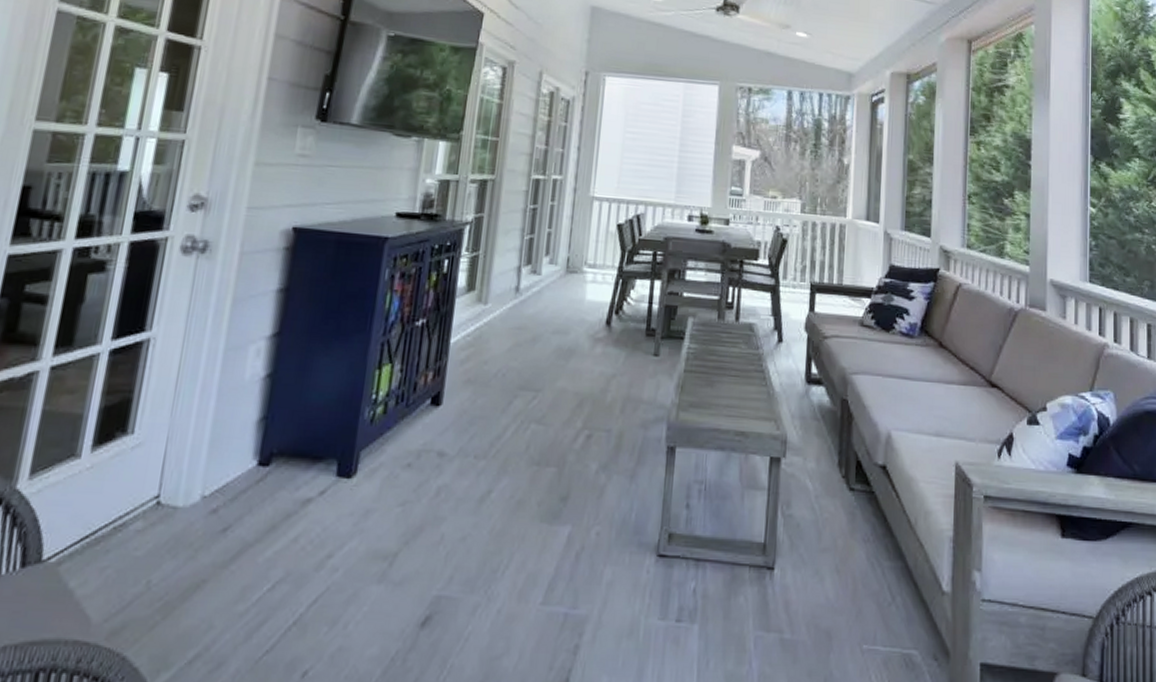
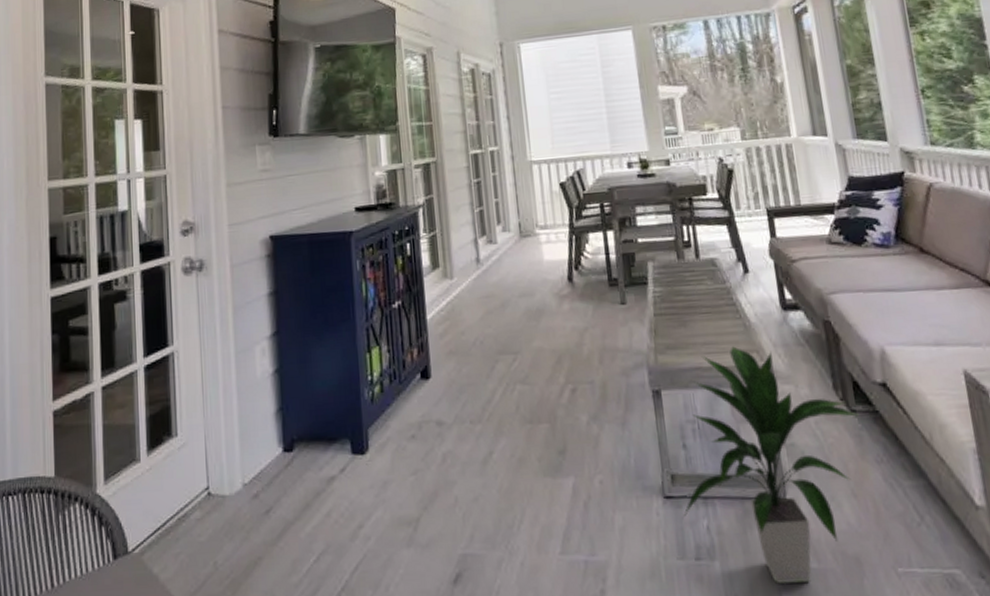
indoor plant: none [673,412,856,653] -> present [683,346,859,585]

